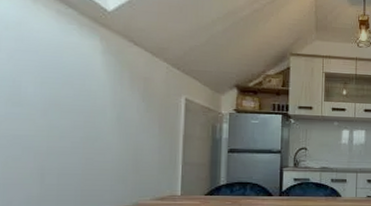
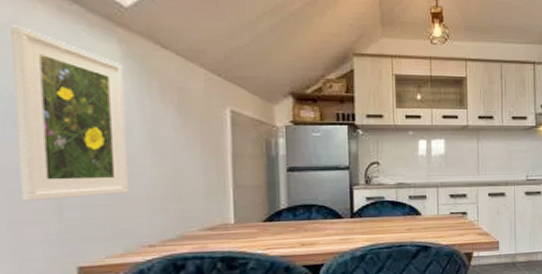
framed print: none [13,24,103,167] -> present [11,25,130,201]

